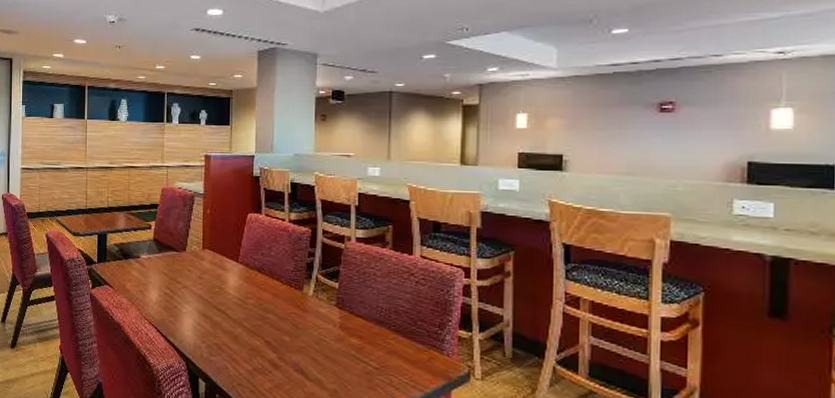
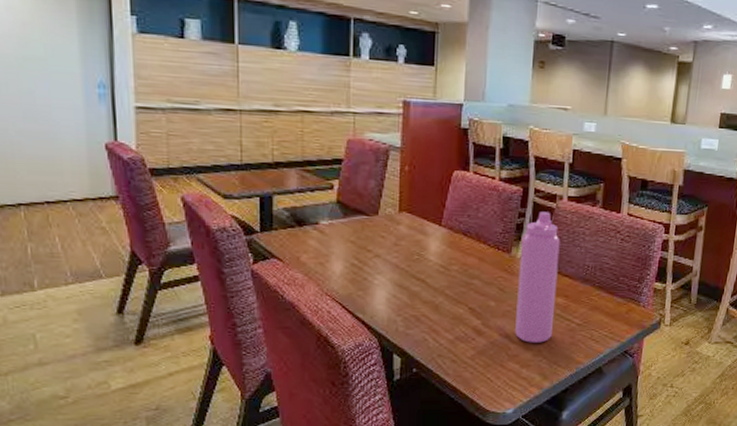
water bottle: none [310,252,351,383] -> present [515,212,560,343]

